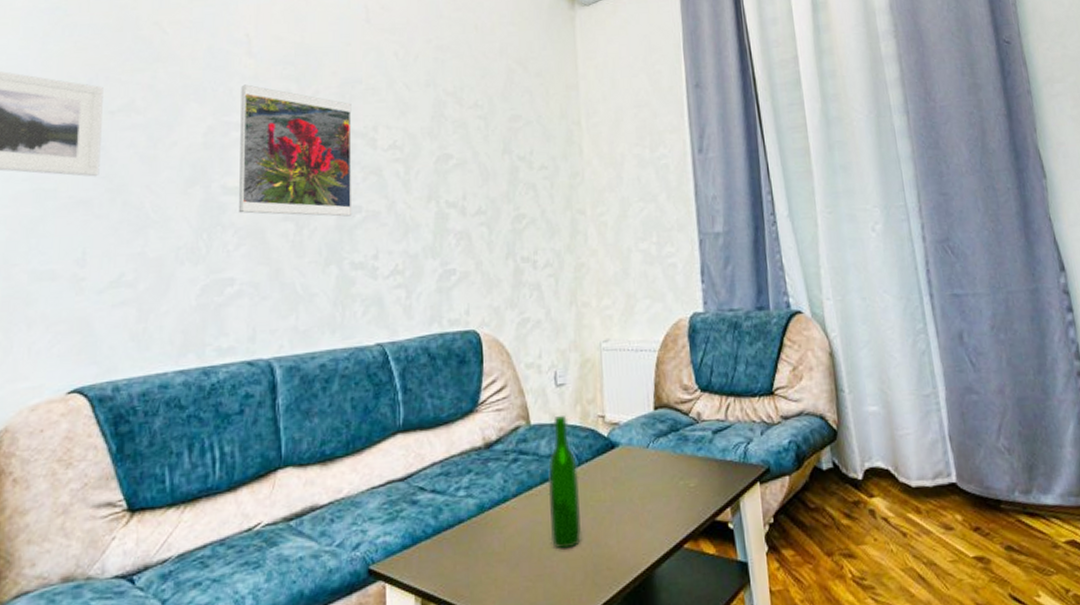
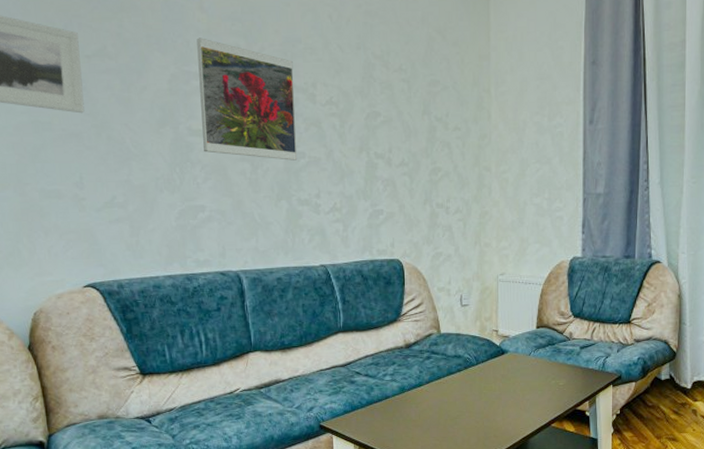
wine bottle: present [547,415,582,549] -> none [452,327,477,421]

